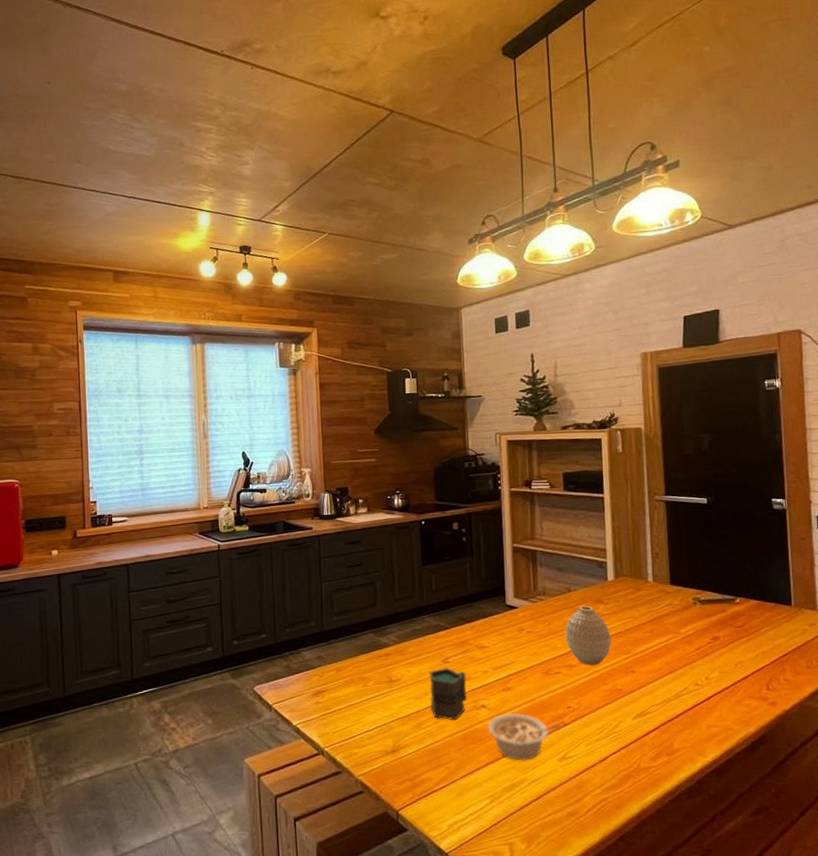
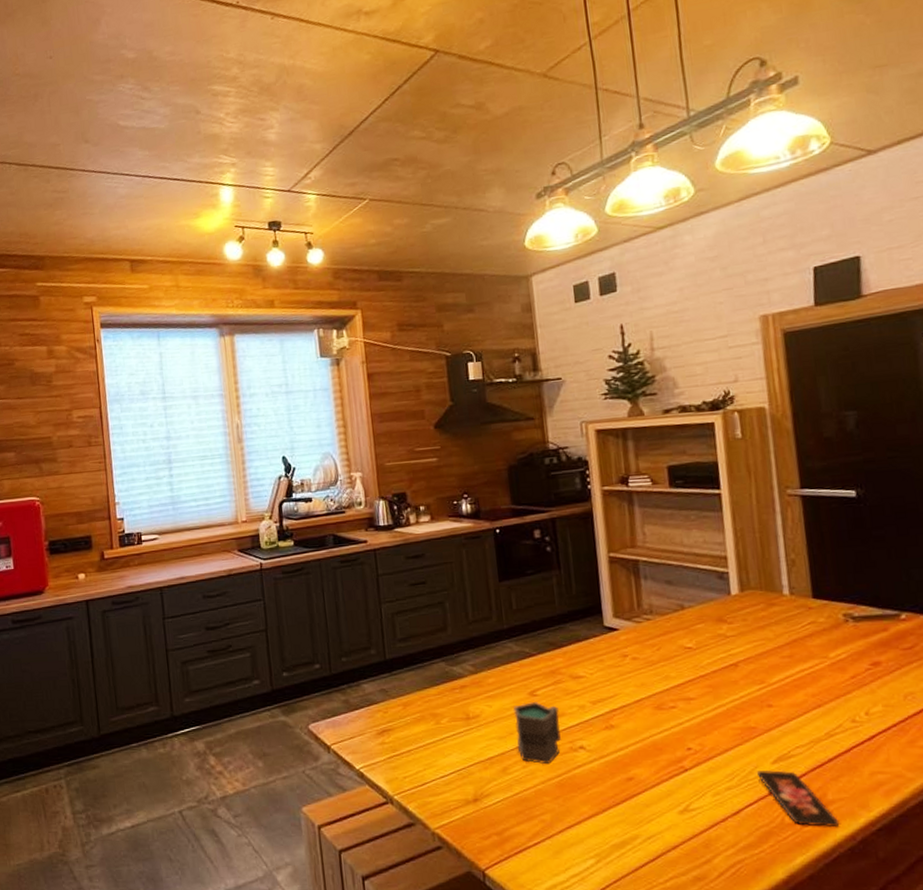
legume: present [487,713,561,761] -> none [588,755,681,813]
vase: present [565,605,611,665] -> none [679,625,740,698]
smartphone: none [620,724,682,770] -> present [756,770,840,827]

